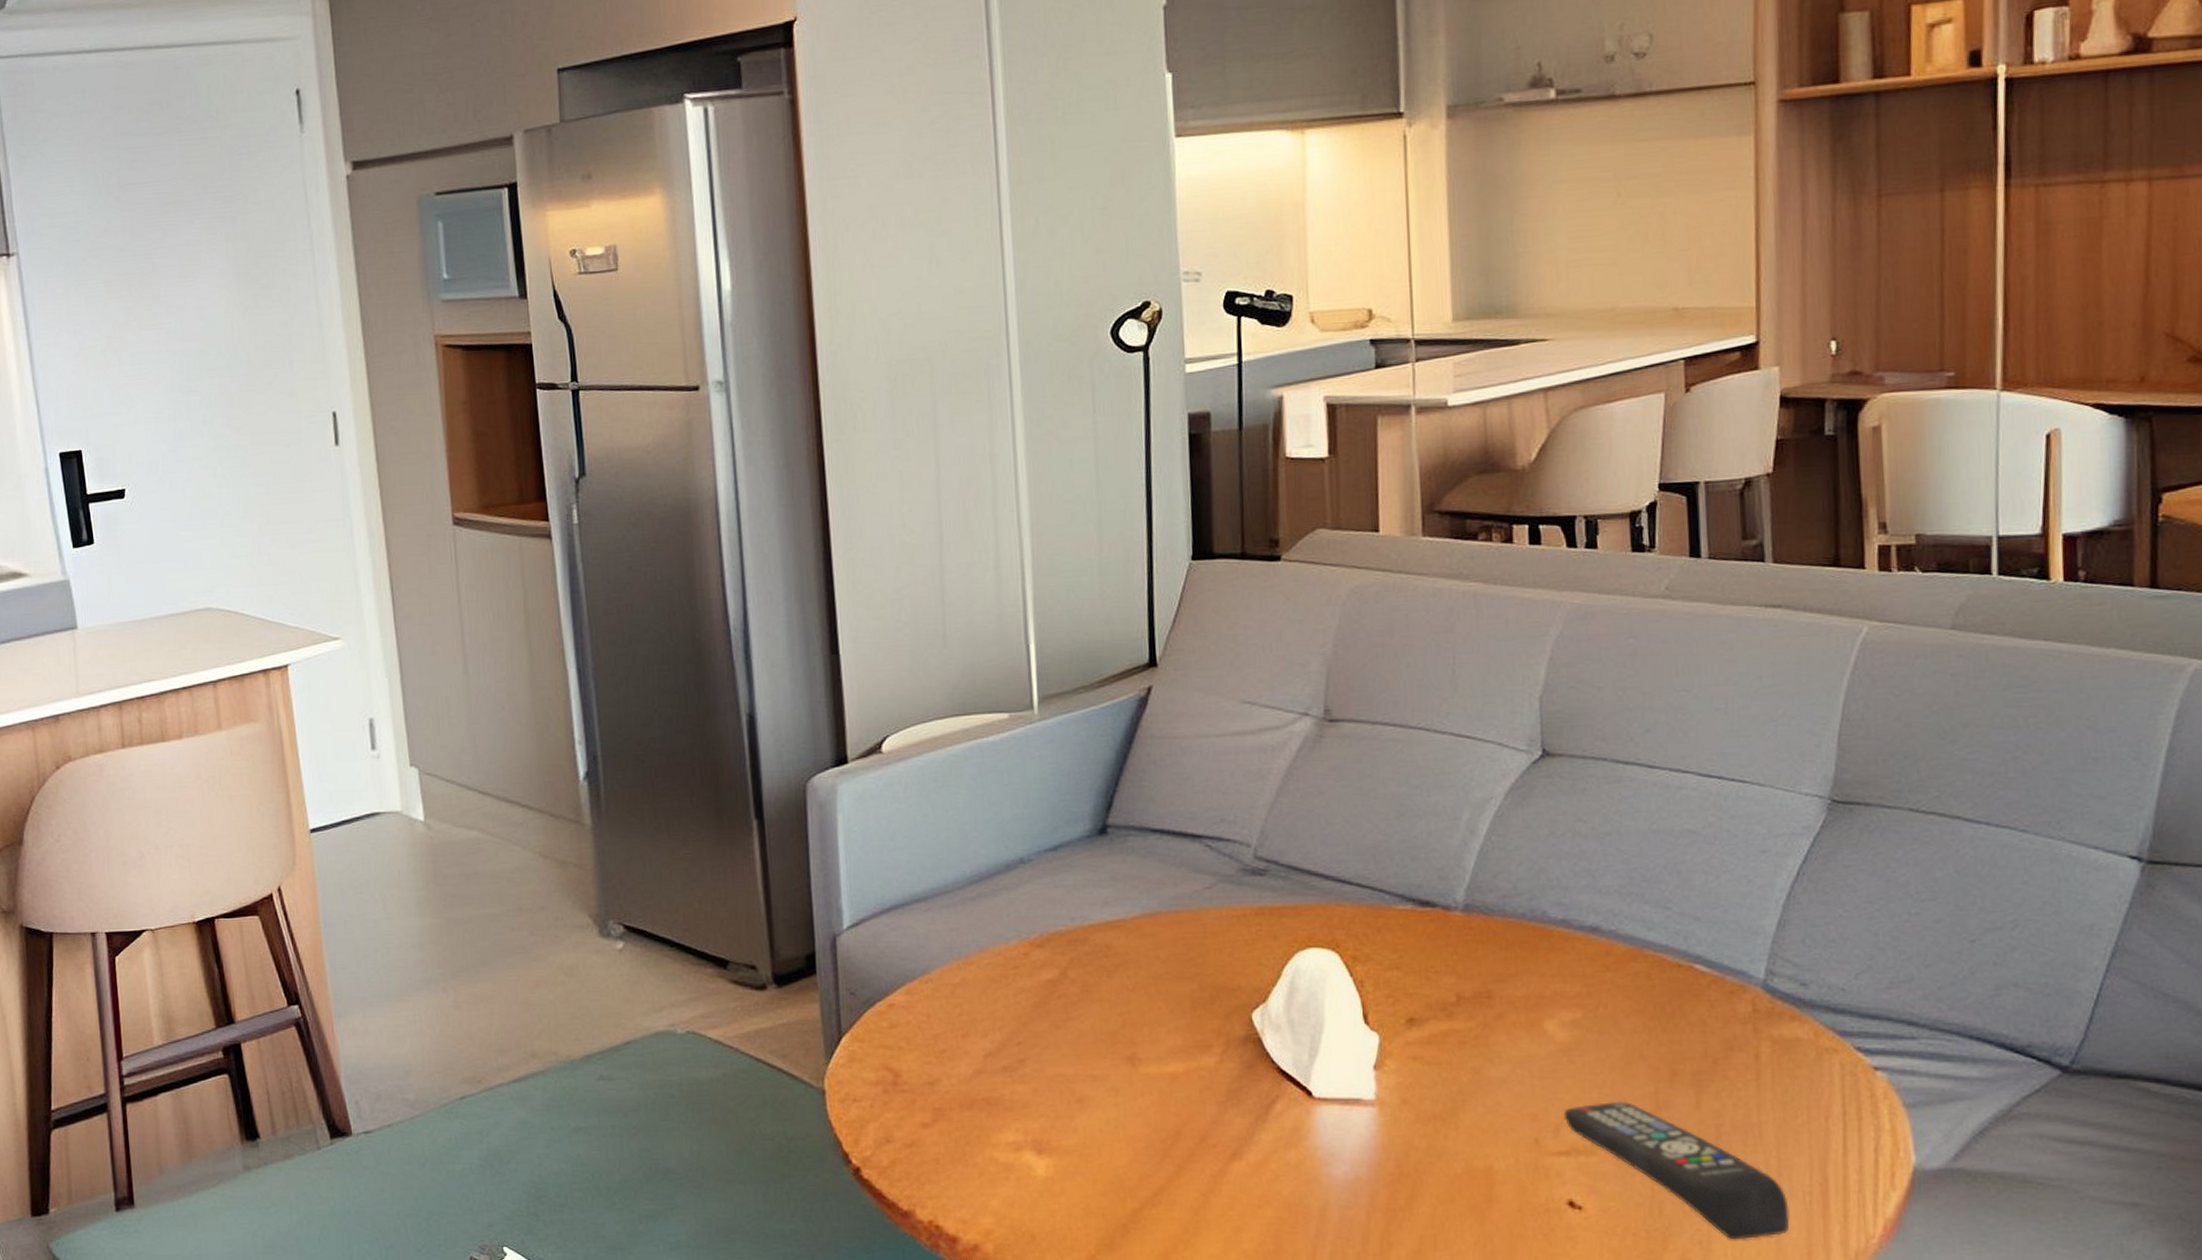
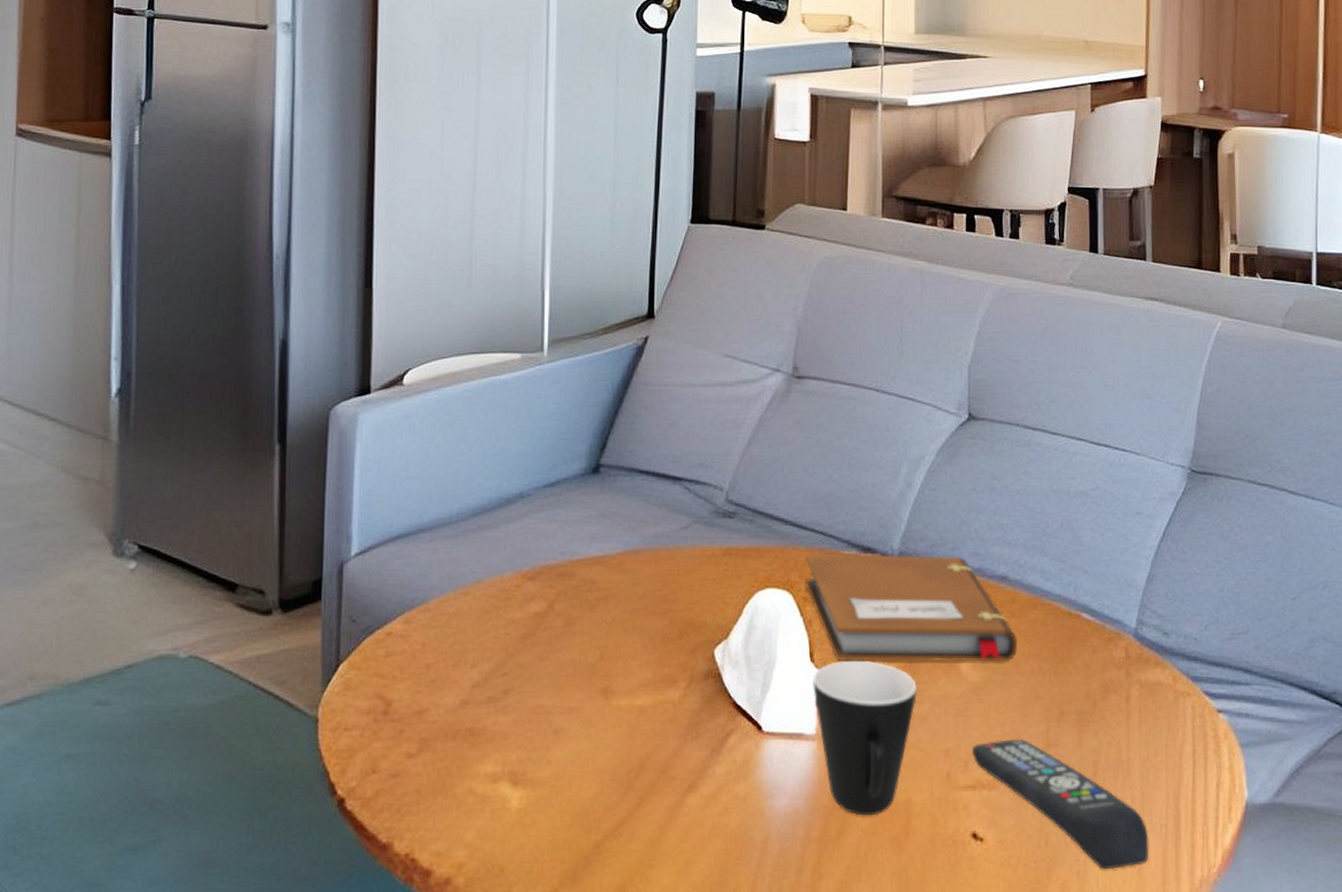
notebook: none [1351,907,1615,1022] -> present [805,555,1017,662]
mug: none [1369,1022,1494,1184] -> present [813,661,917,816]

